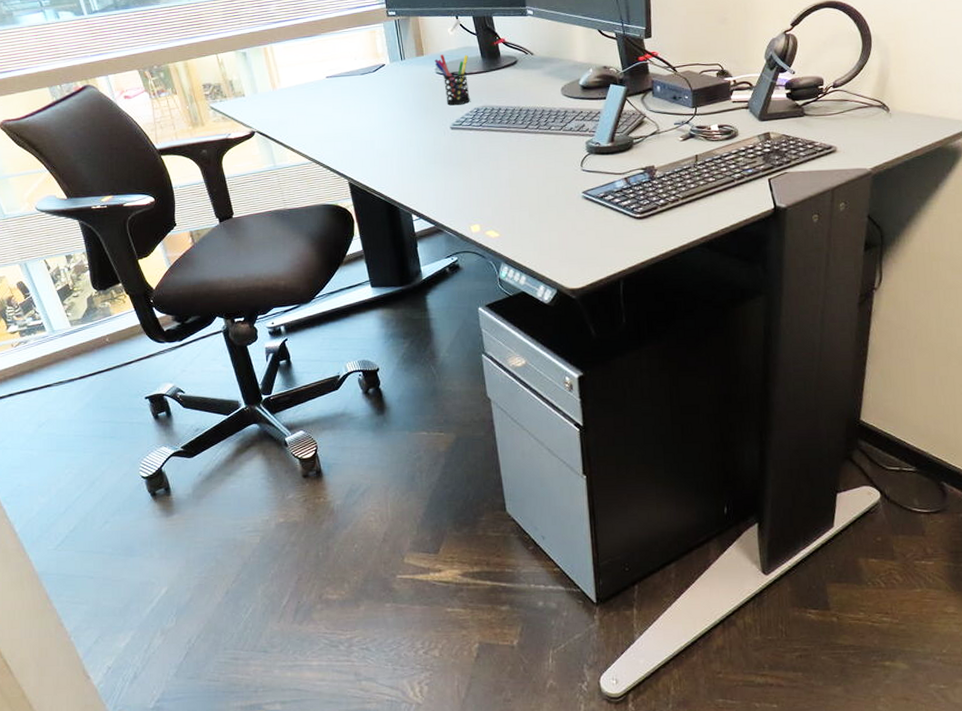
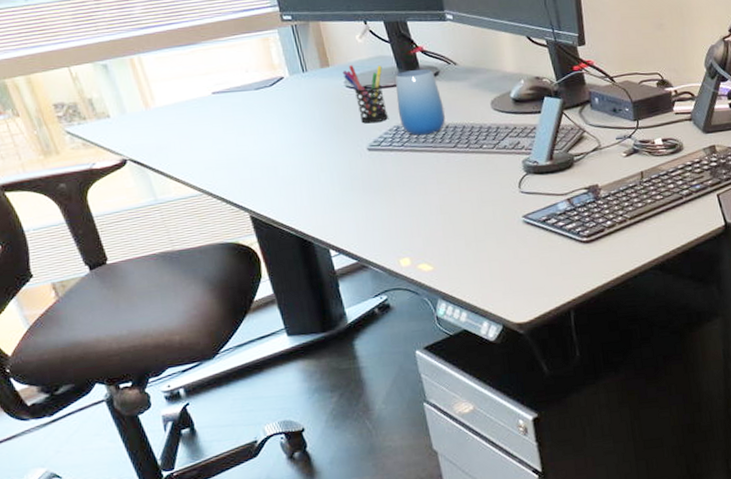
cup: none [478,58,520,117] -> present [395,69,446,136]

